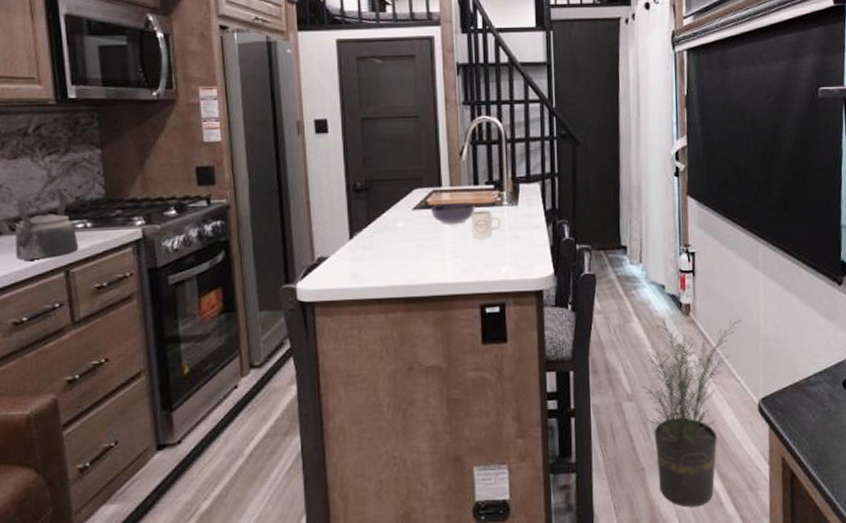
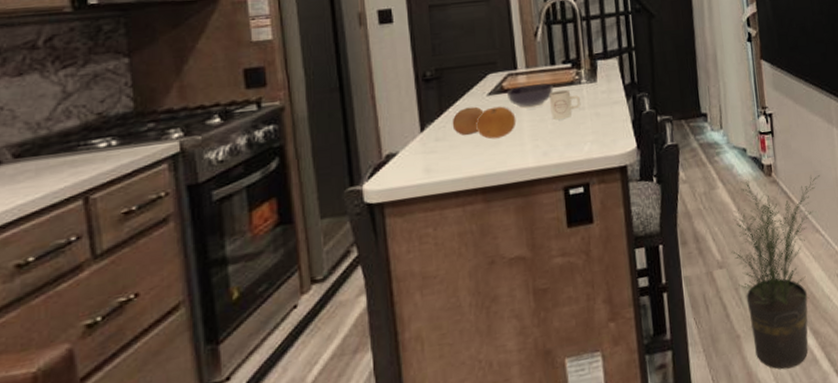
kettle: present [12,190,79,261] -> none [15,106,101,192]
fruit: none [378,219,408,247] -> present [452,106,484,136]
fruit: none [401,221,439,252] -> present [476,106,516,140]

